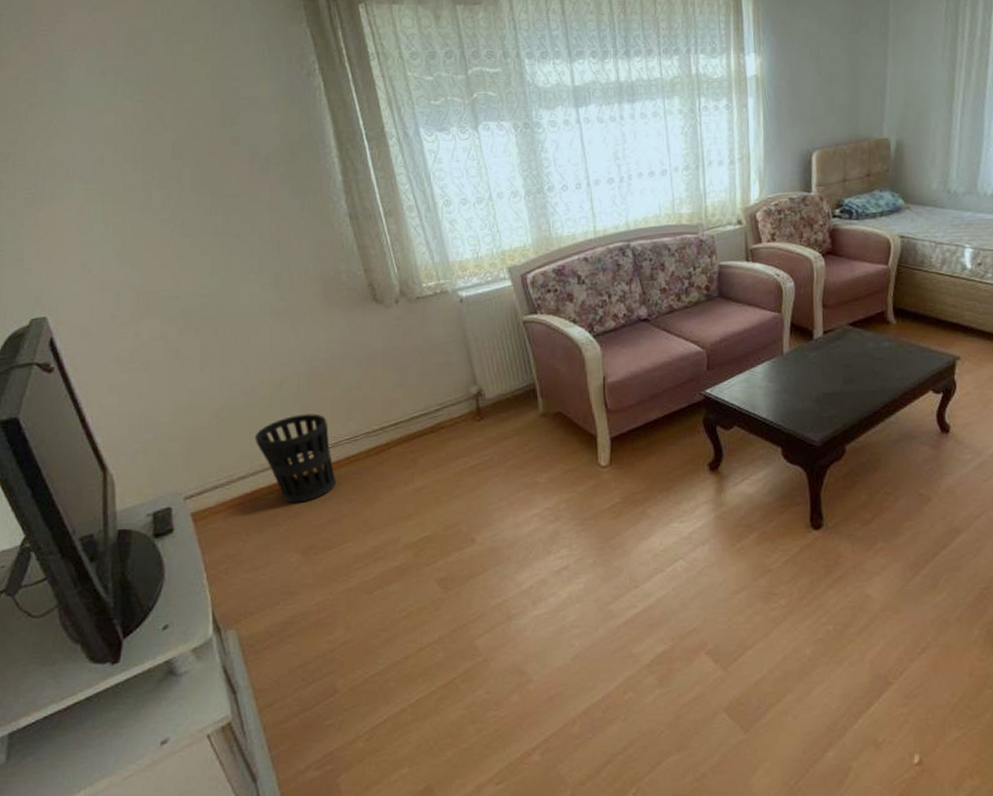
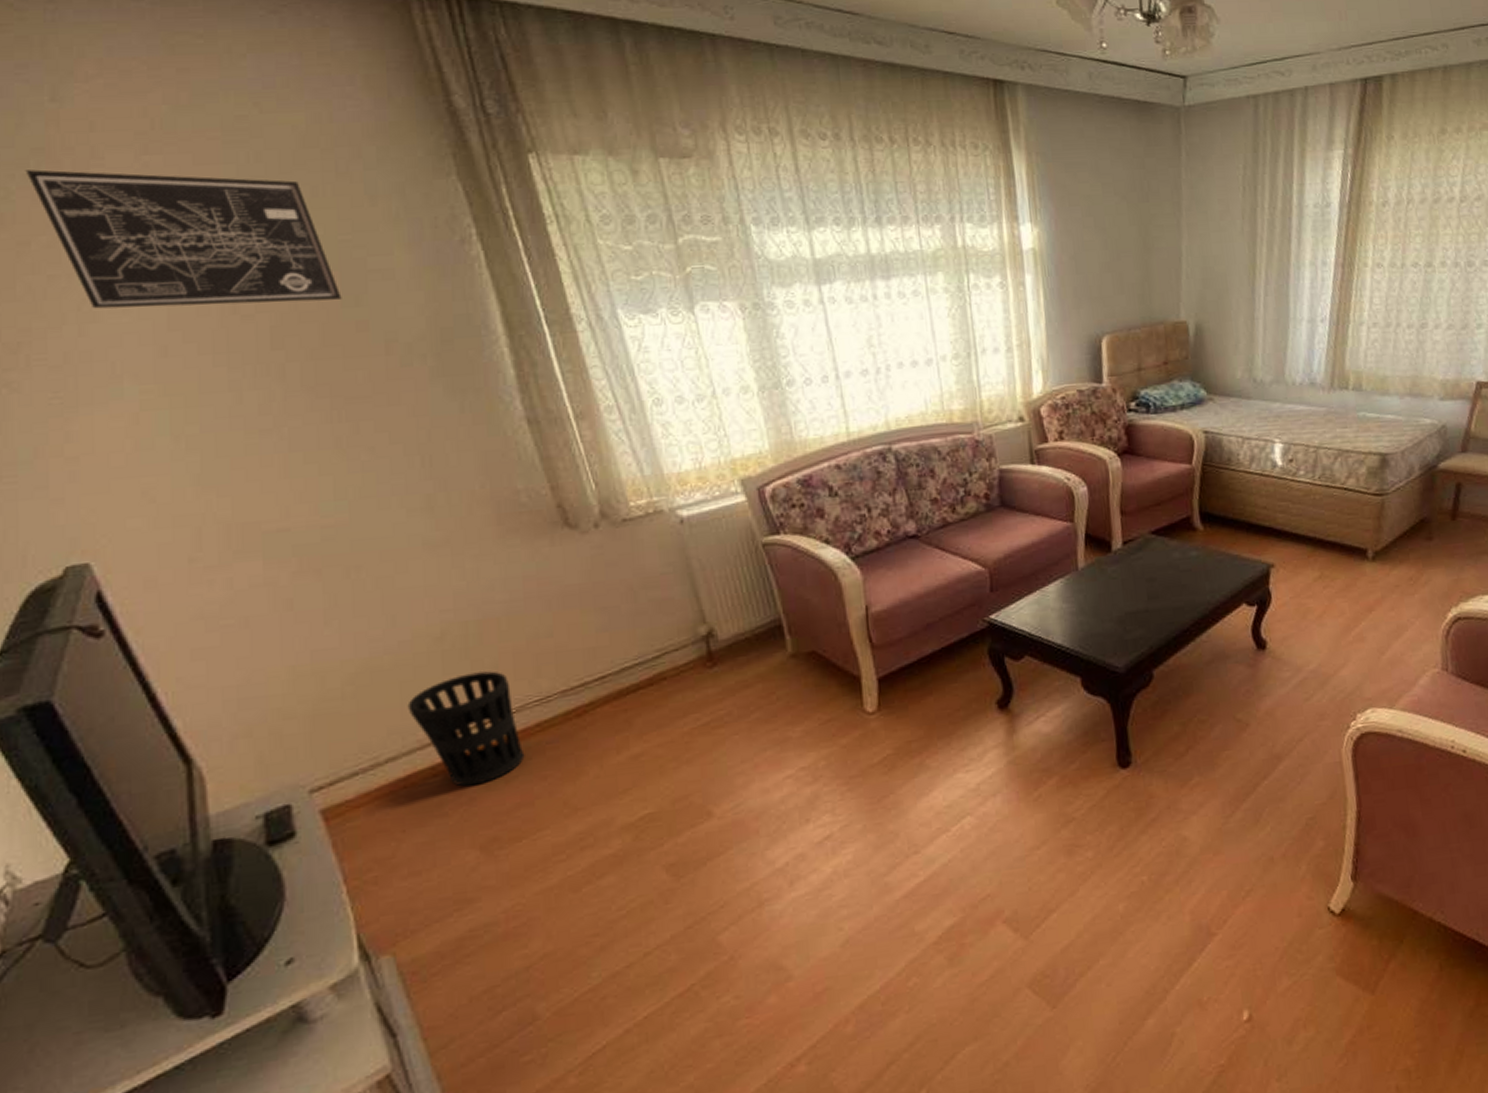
wall art: none [17,25,222,128] -> present [25,169,342,309]

